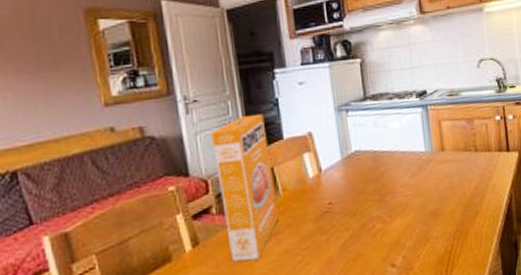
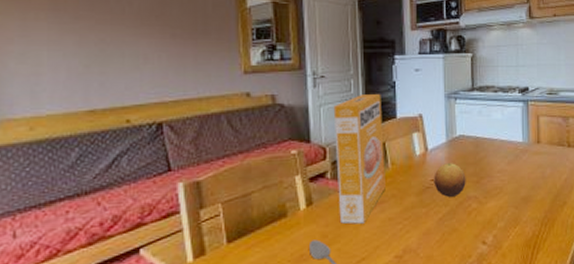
fruit: none [331,182,368,220] -> present [434,163,466,197]

